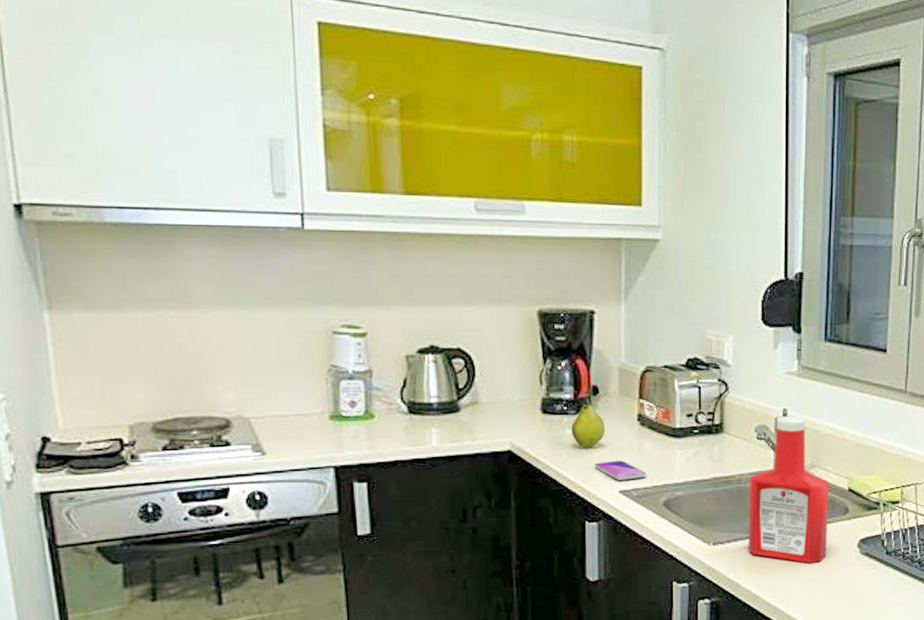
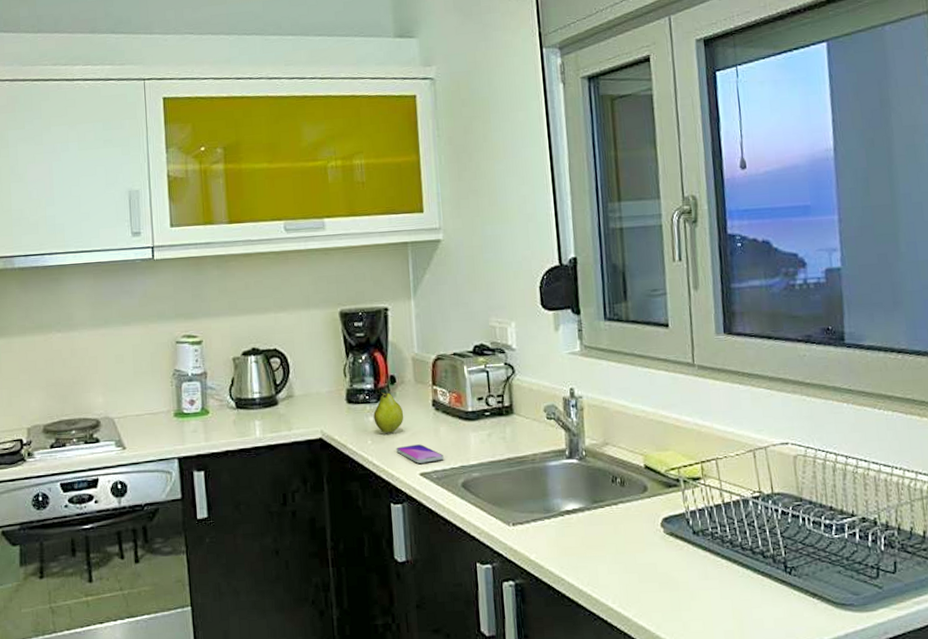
ketchup bottle: present [748,416,829,563] -> none [542,395,629,544]

